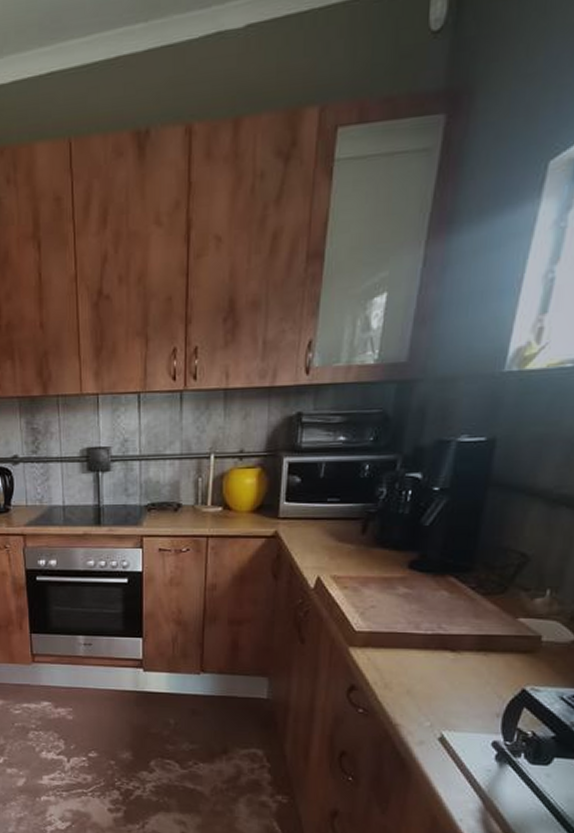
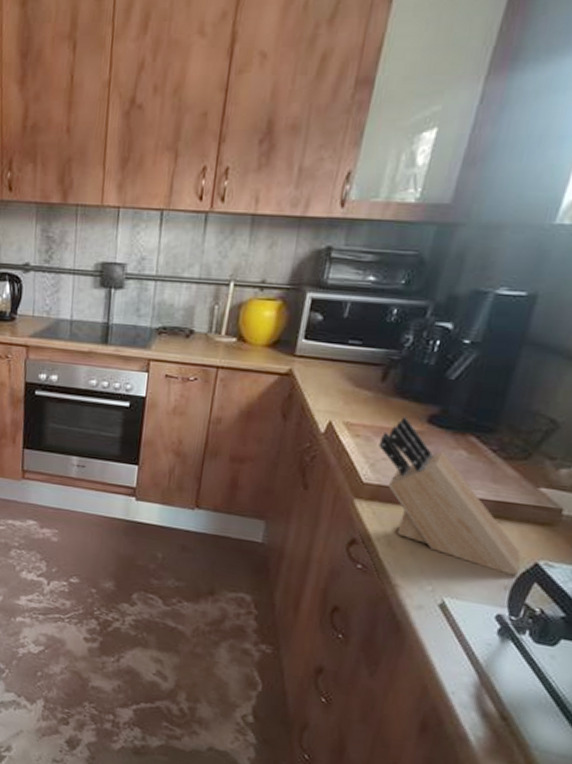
knife block: none [366,564,509,703] -> present [378,416,521,576]

